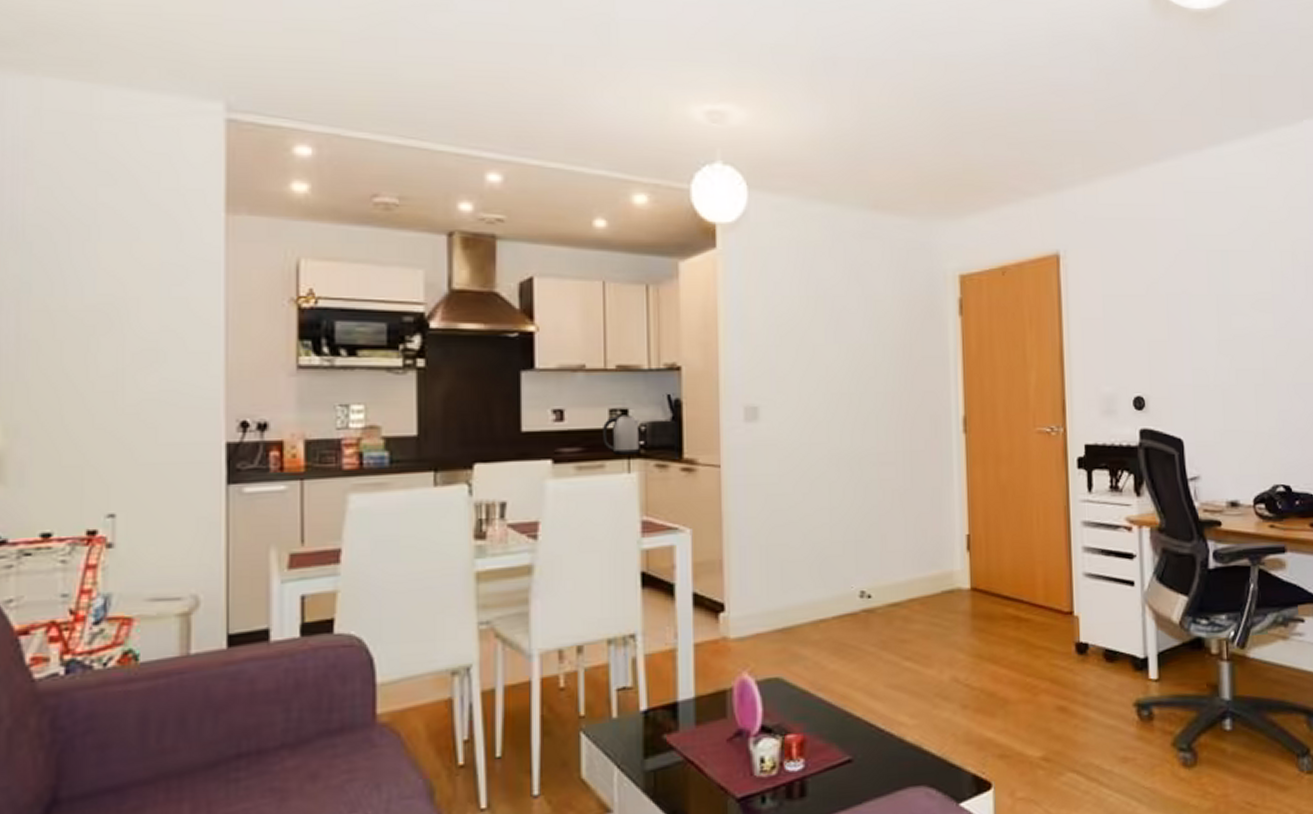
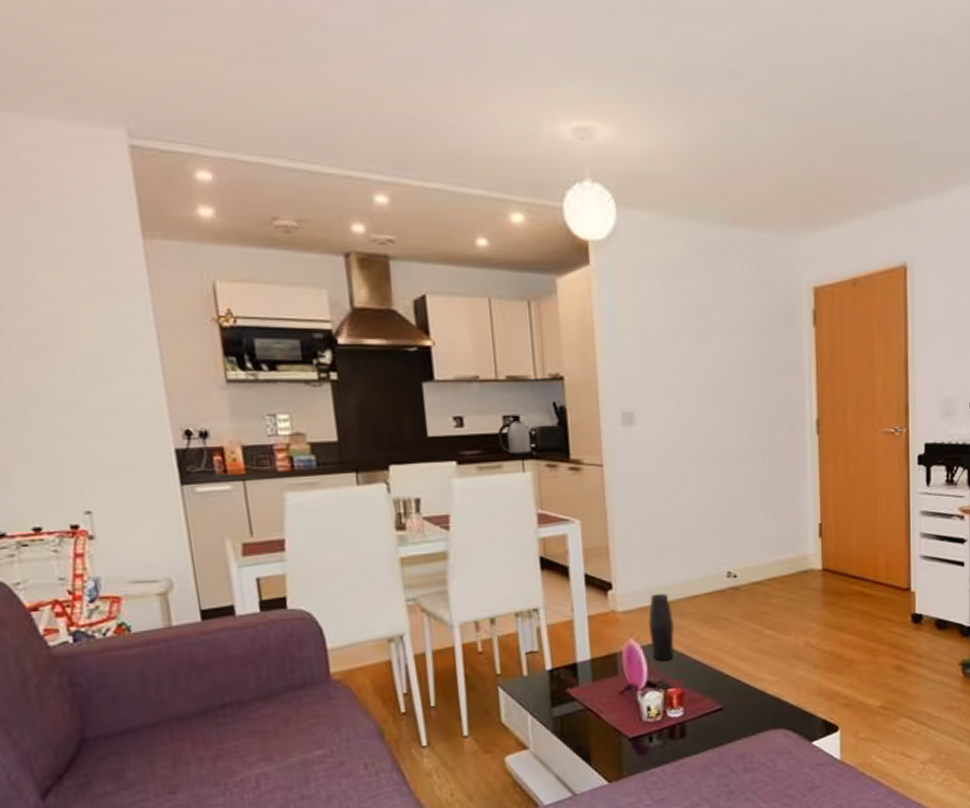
vase: none [765,616,796,701] -> present [648,593,674,662]

